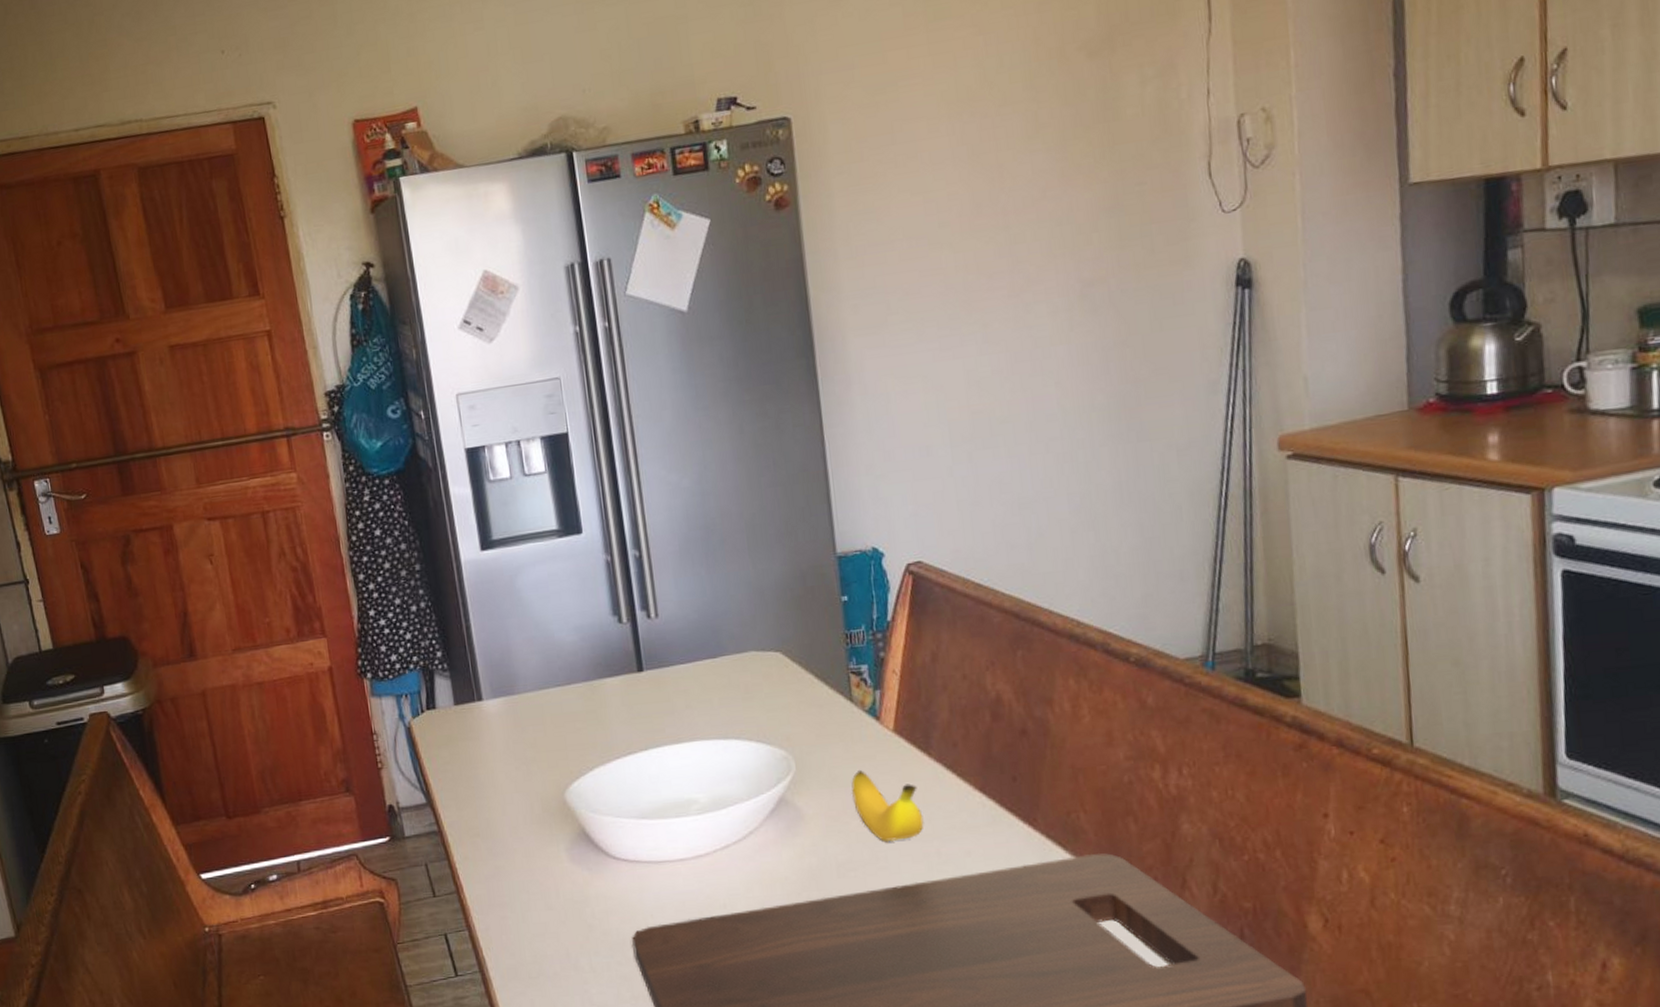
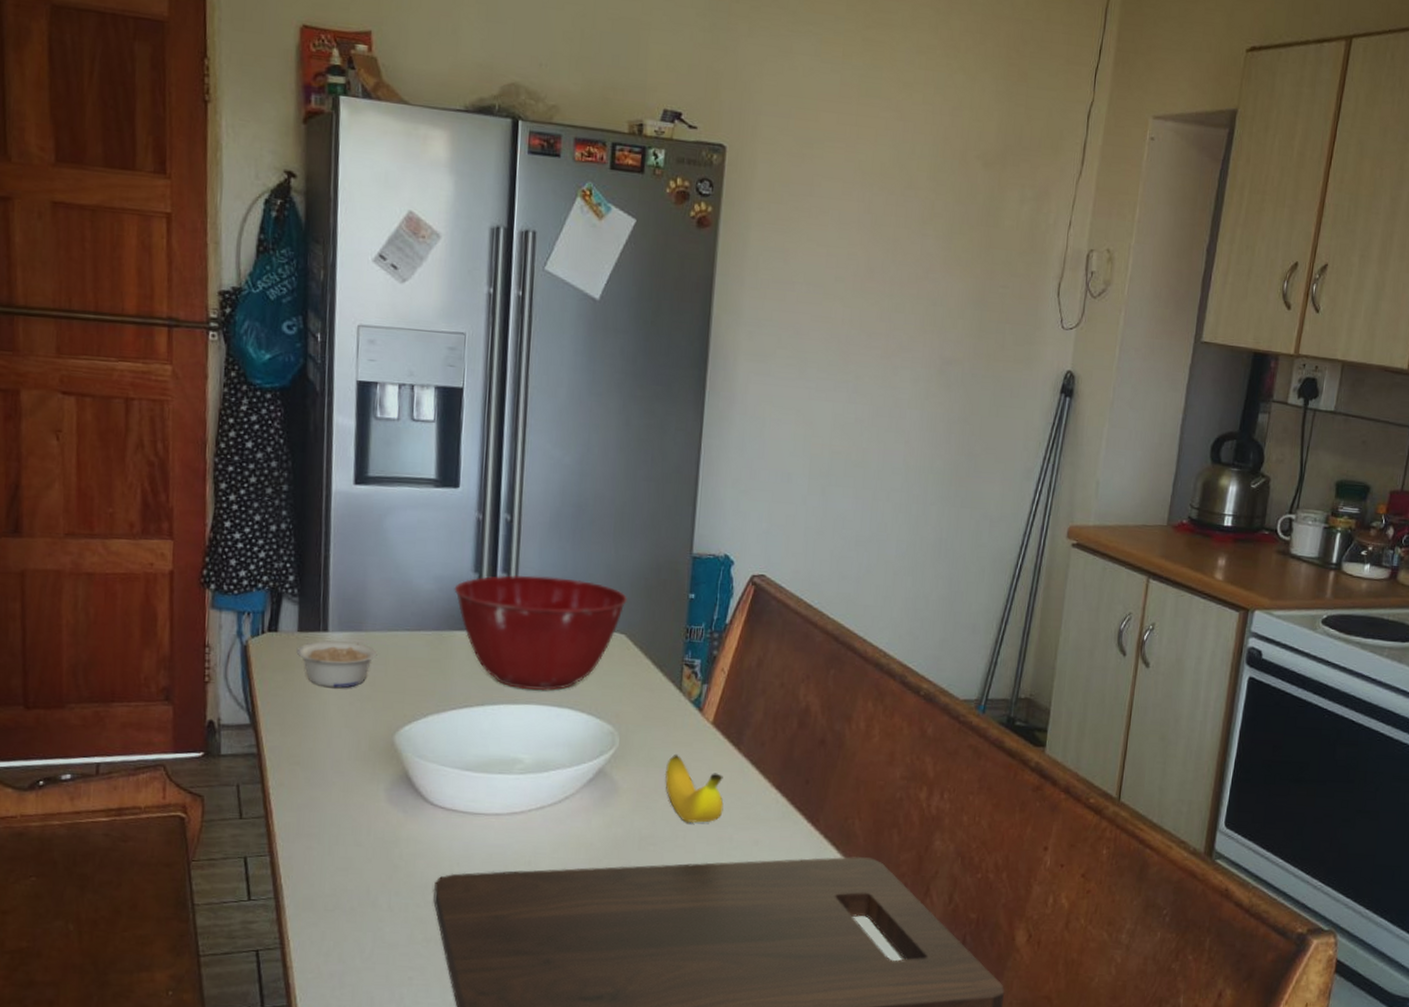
legume: none [456,706,534,756] -> present [296,640,378,689]
mixing bowl: none [596,603,776,727] -> present [454,575,627,691]

